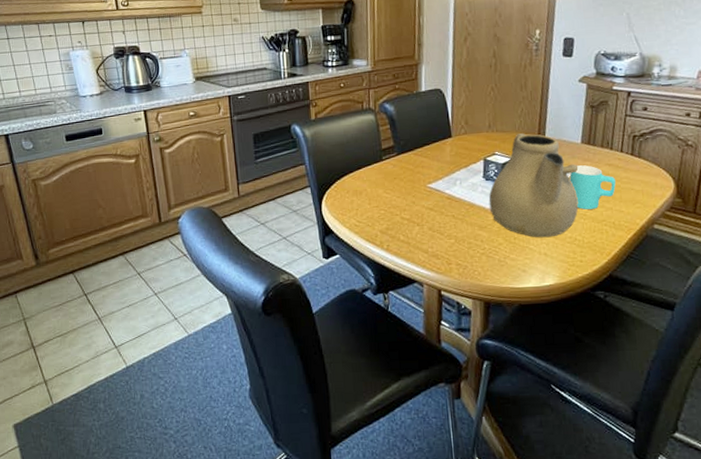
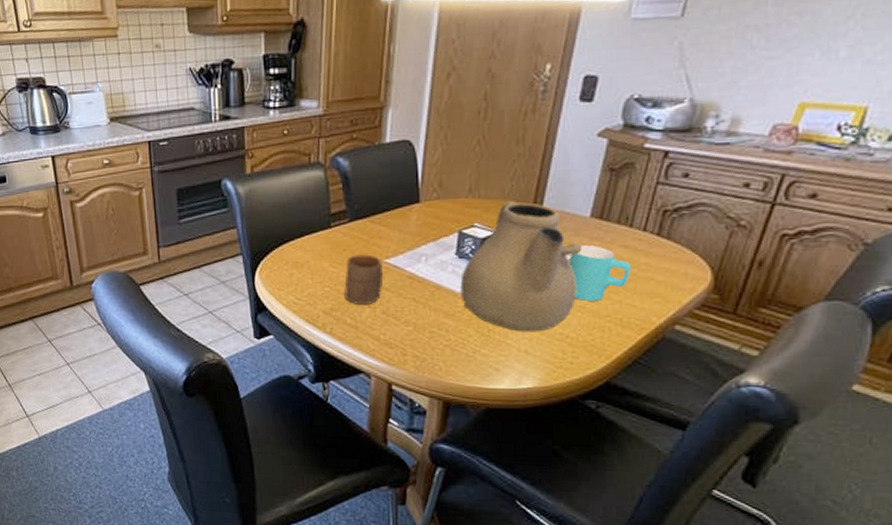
cup: none [396,181,428,224] -> present [343,254,384,304]

